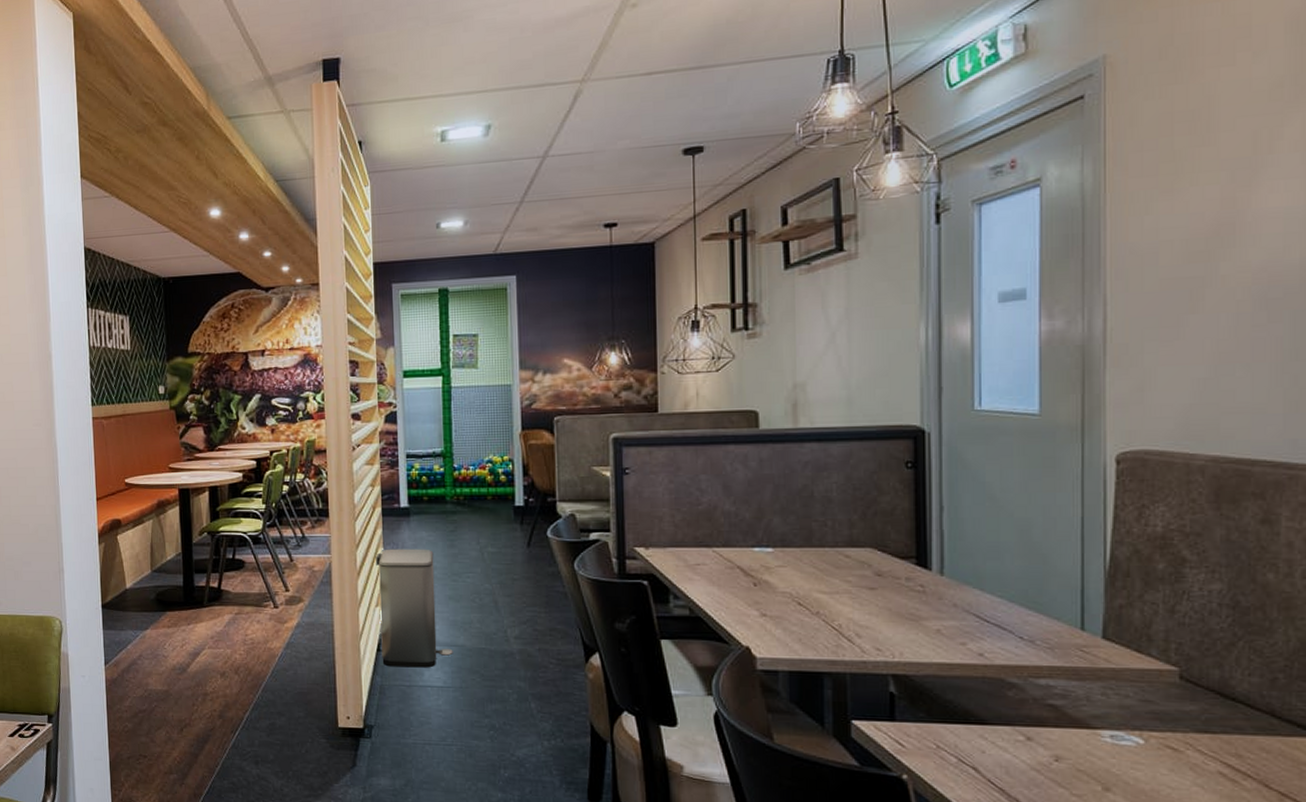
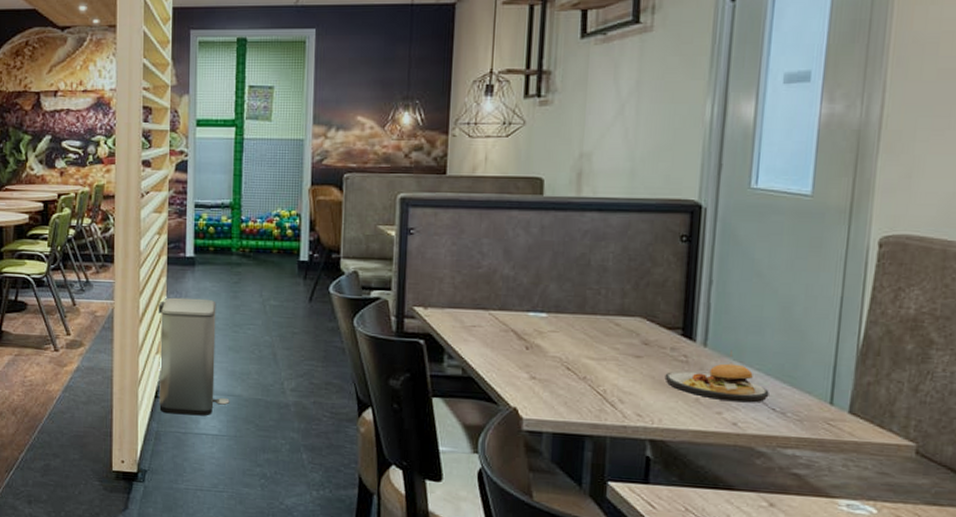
burger: none [902,577,1015,632] -> present [664,349,769,403]

